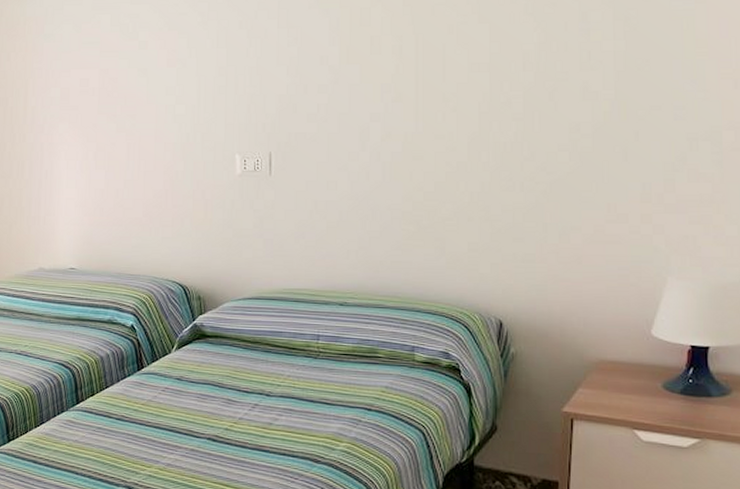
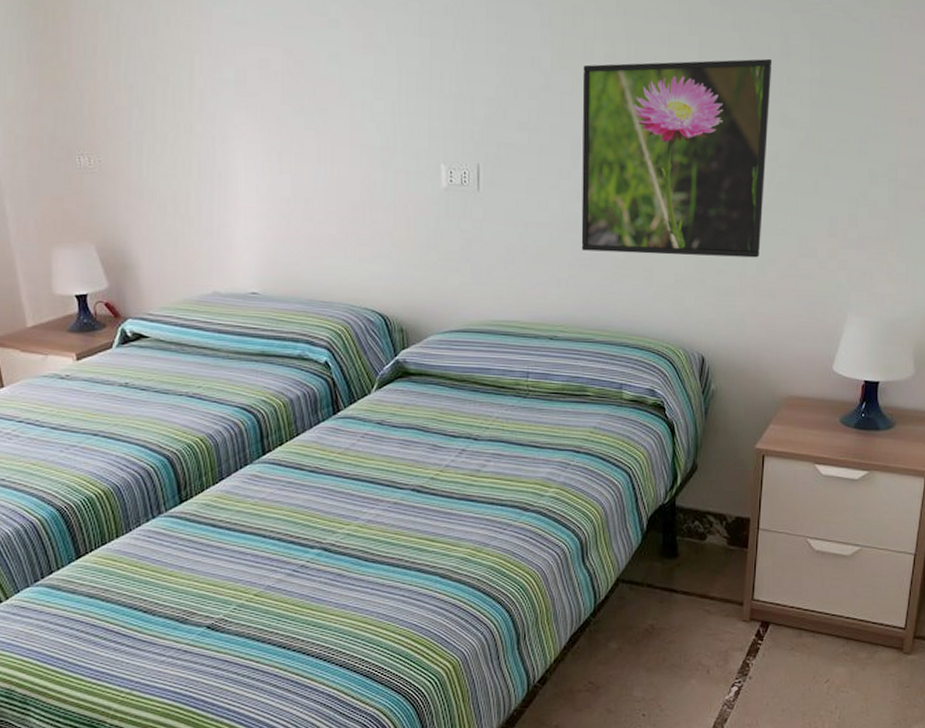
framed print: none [370,36,570,226] -> present [581,58,773,258]

